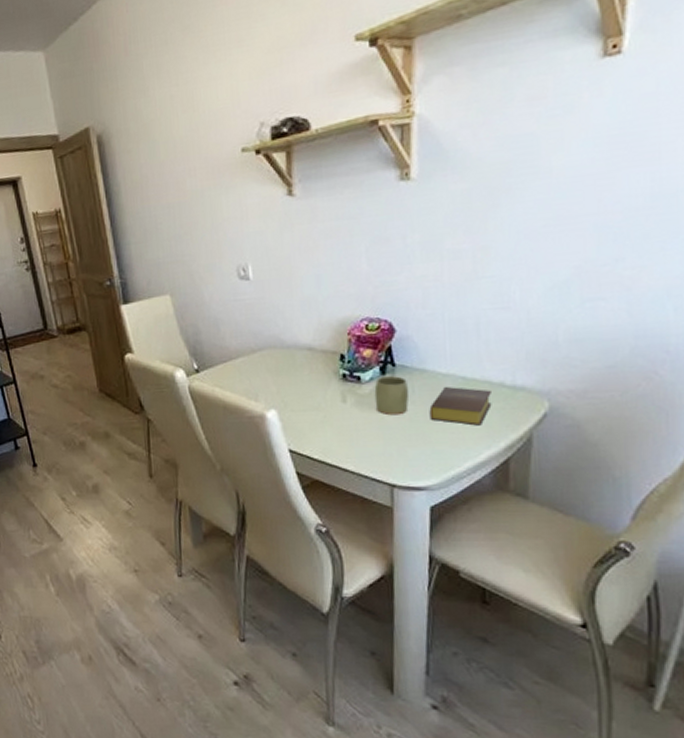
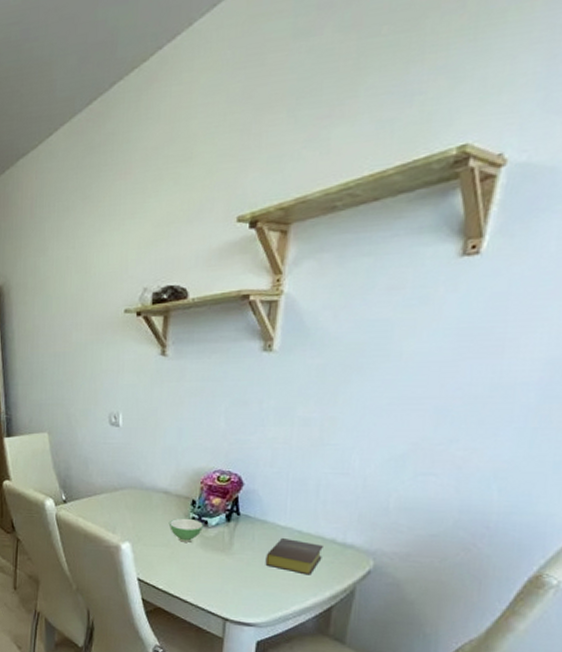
bowl: none [316,375,357,403] -> present [168,518,204,542]
mug: present [374,376,410,414] -> none [218,523,250,557]

